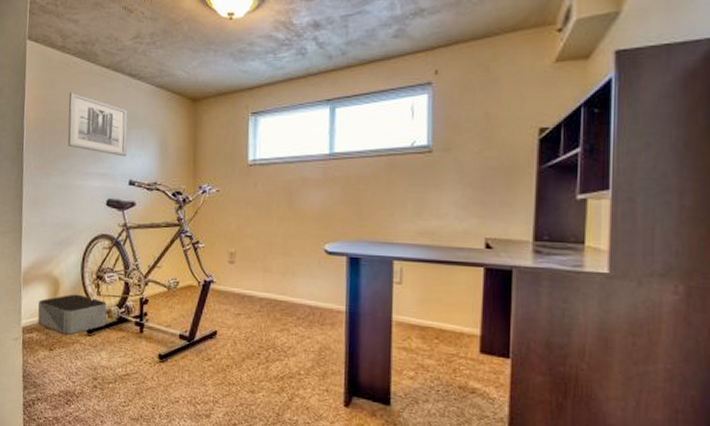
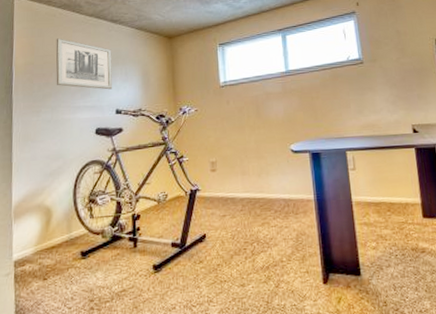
storage bin: present [38,294,107,335] -> none [30,219,100,261]

